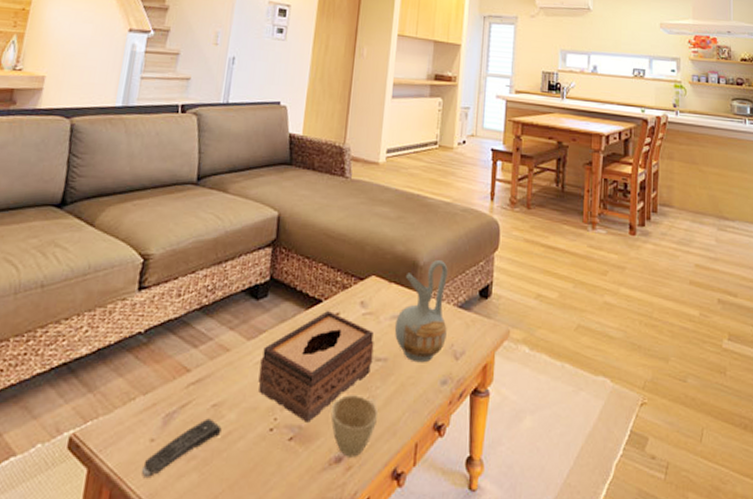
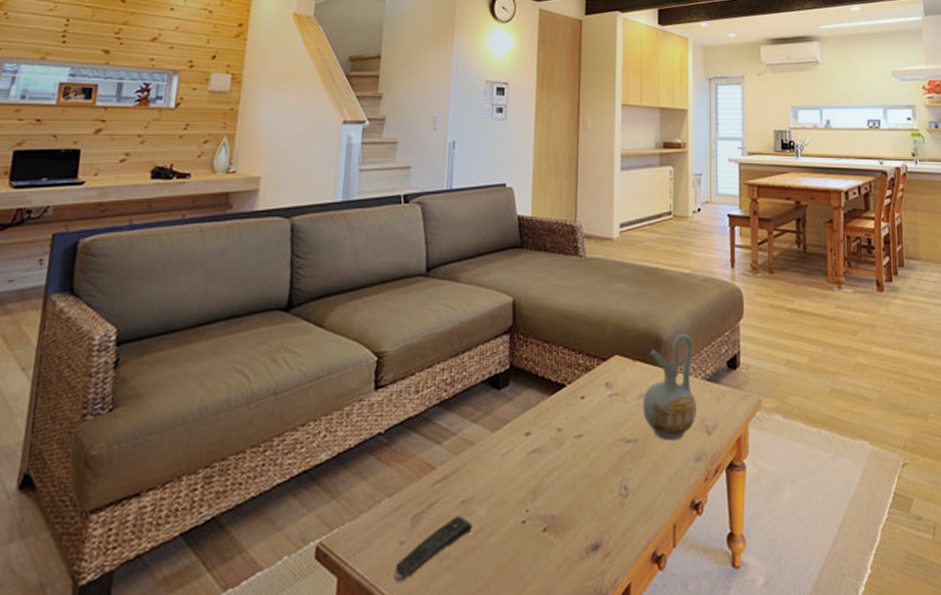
tissue box: present [258,310,374,422] -> none [506,394,623,512]
cup: present [330,395,379,457] -> none [584,479,633,544]

